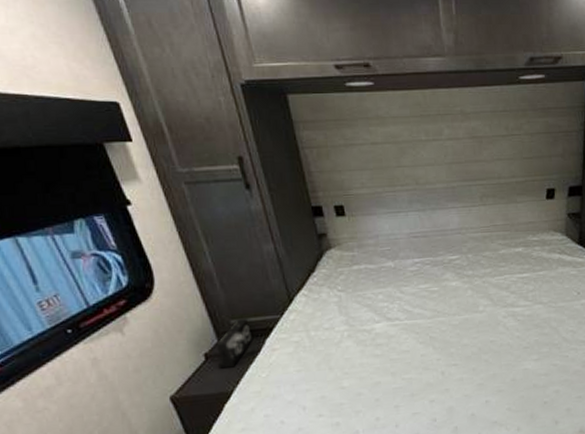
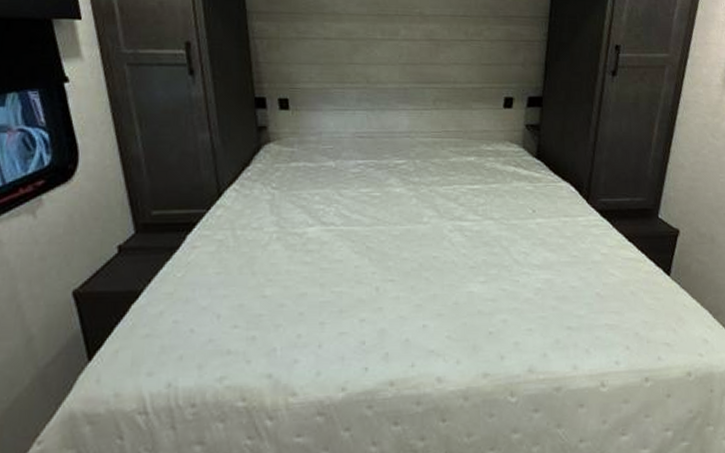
alarm clock: present [216,318,254,369] -> none [130,210,174,265]

